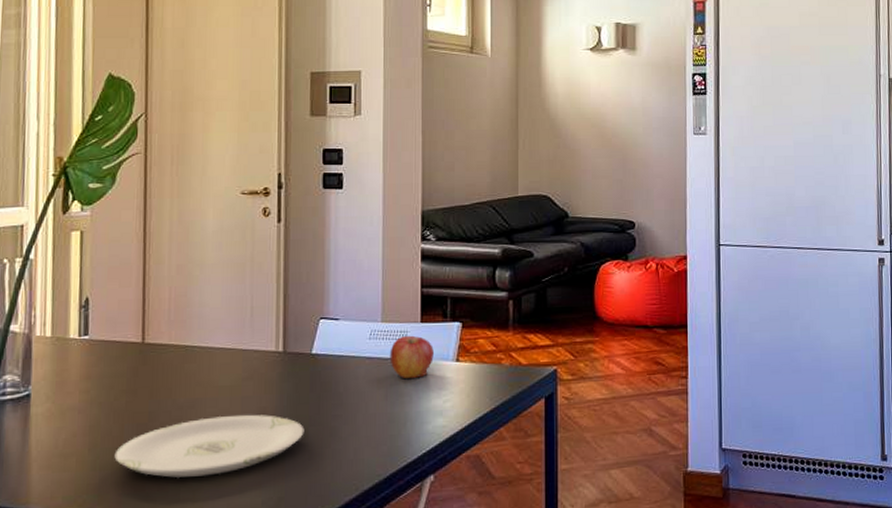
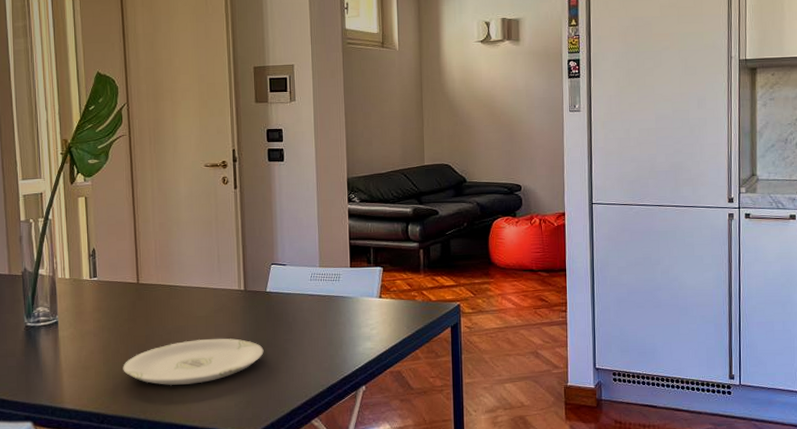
apple: present [389,335,434,378] -> none [327,277,361,311]

